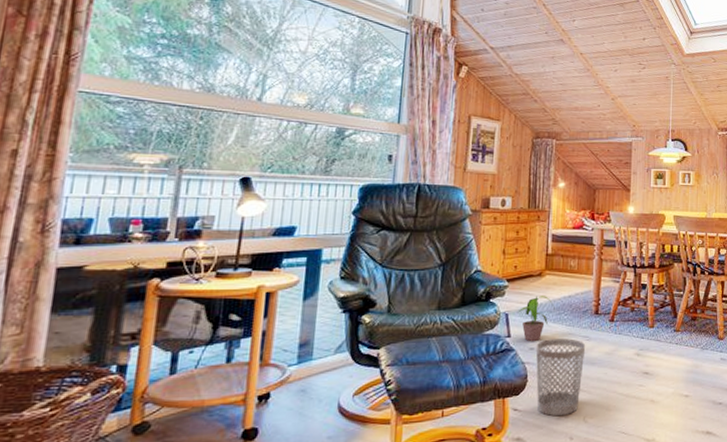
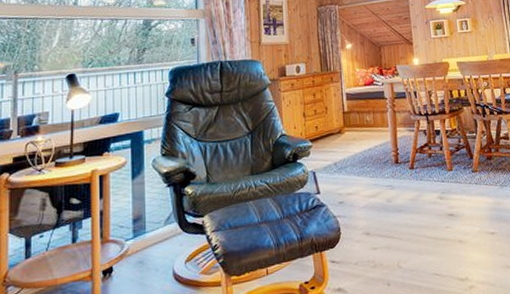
potted plant: present [518,296,556,341] -> none [324,151,359,196]
wastebasket: present [535,338,586,417] -> none [344,189,392,265]

